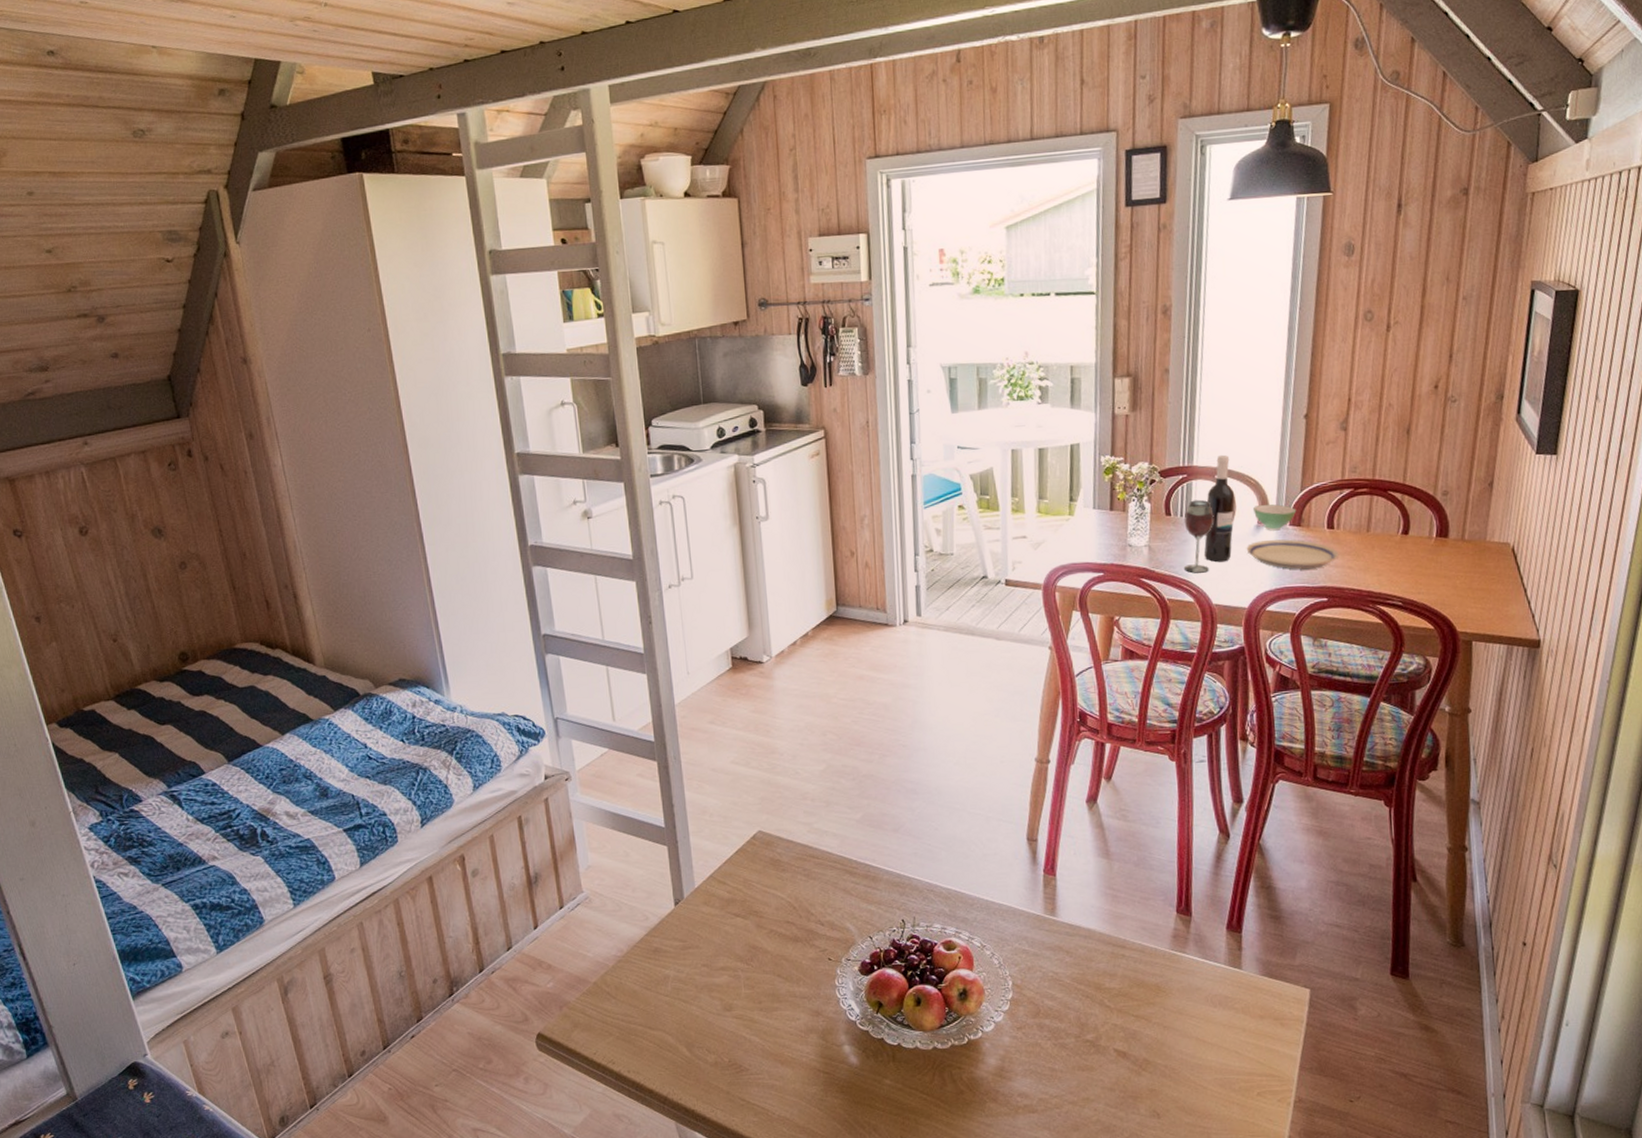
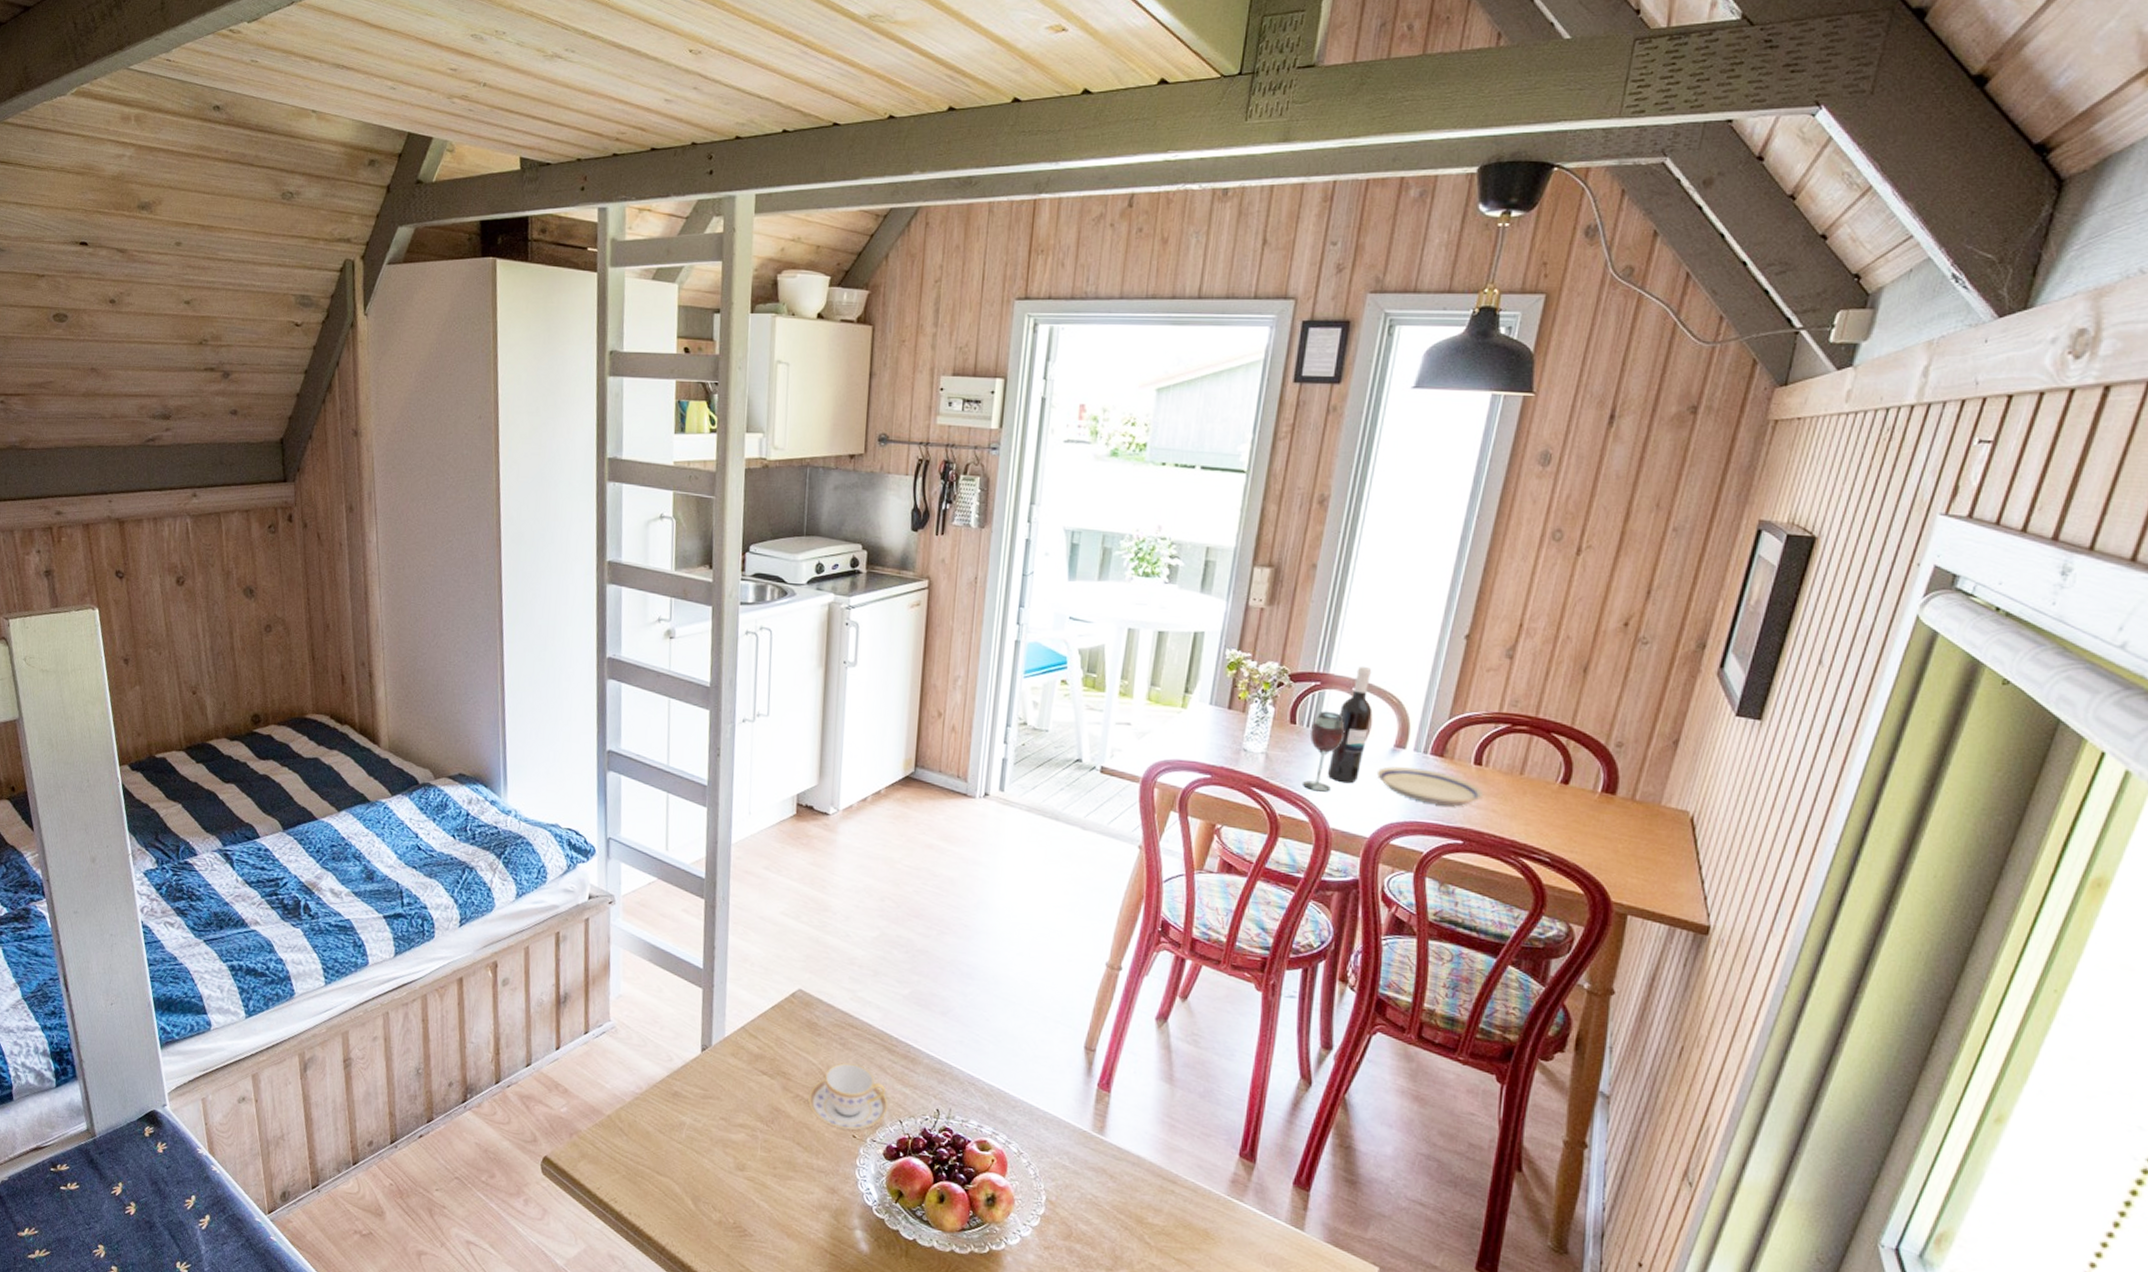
teacup: none [782,892,857,955] -> present [808,1063,888,1131]
bowl: present [1253,504,1297,531] -> none [1391,726,1441,758]

